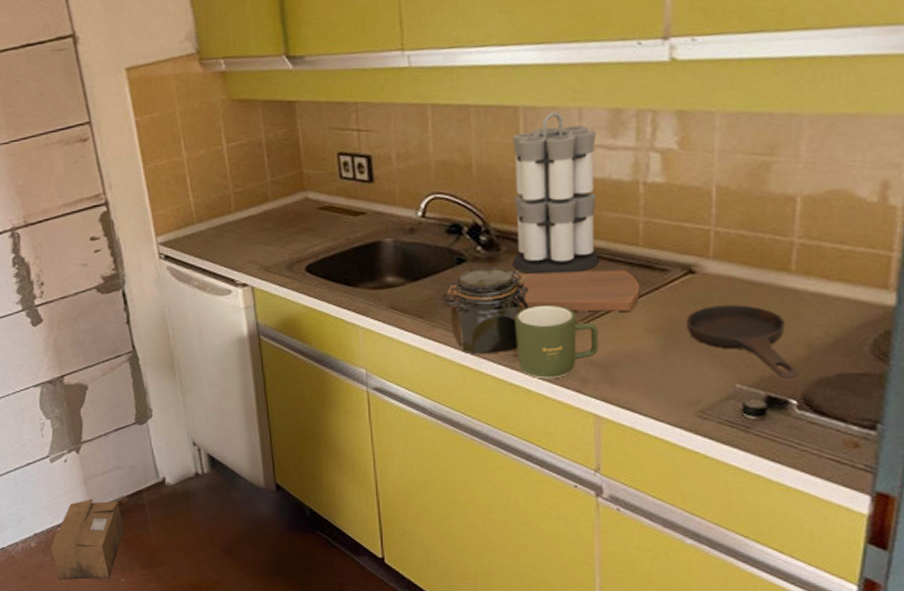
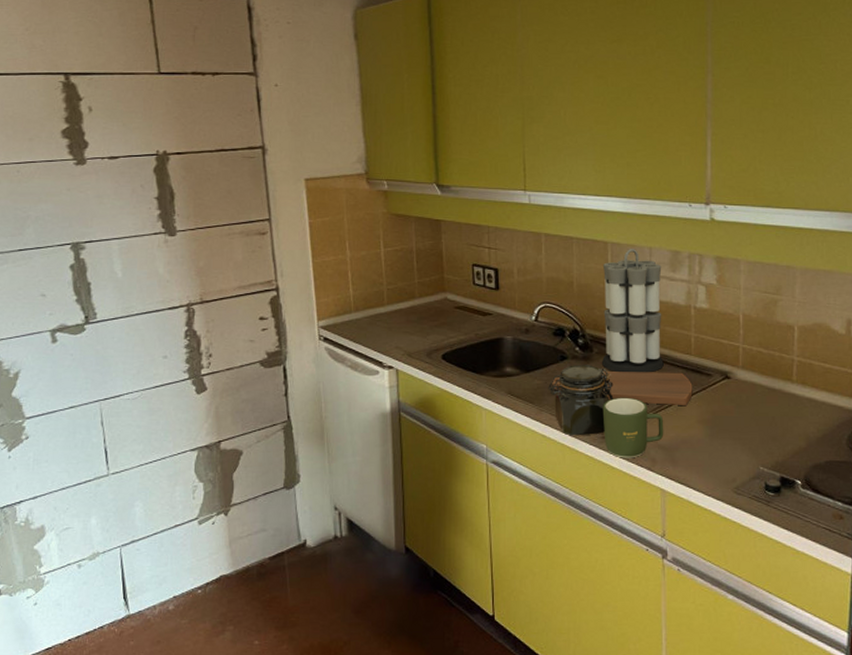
cardboard box: present [51,498,124,580] -> none [188,560,263,643]
frying pan: present [686,305,799,379] -> none [724,405,802,464]

